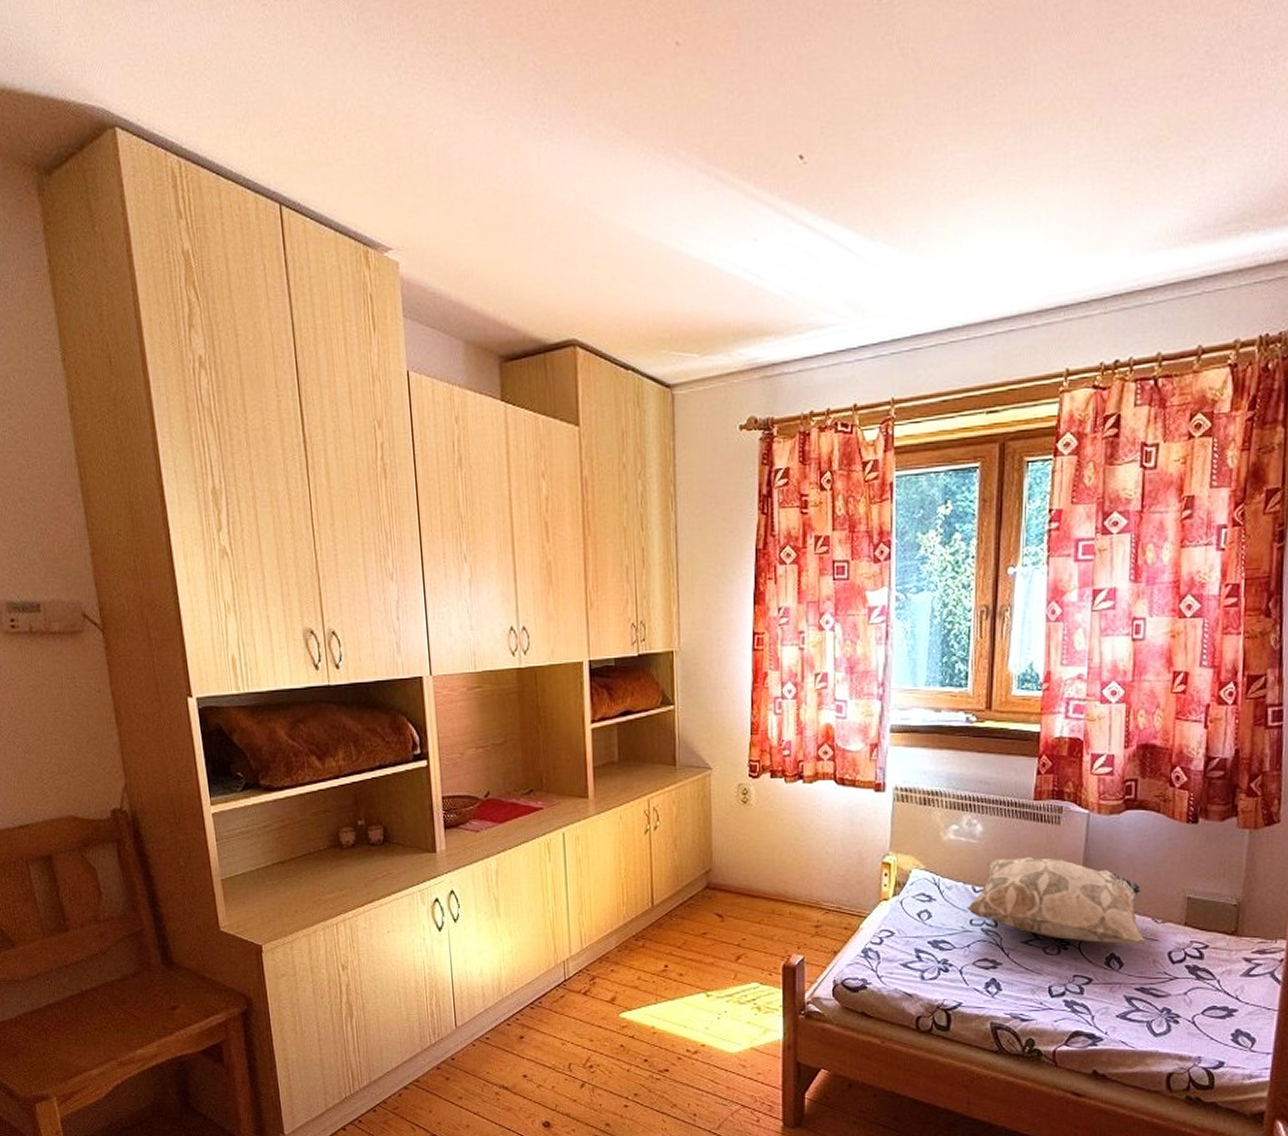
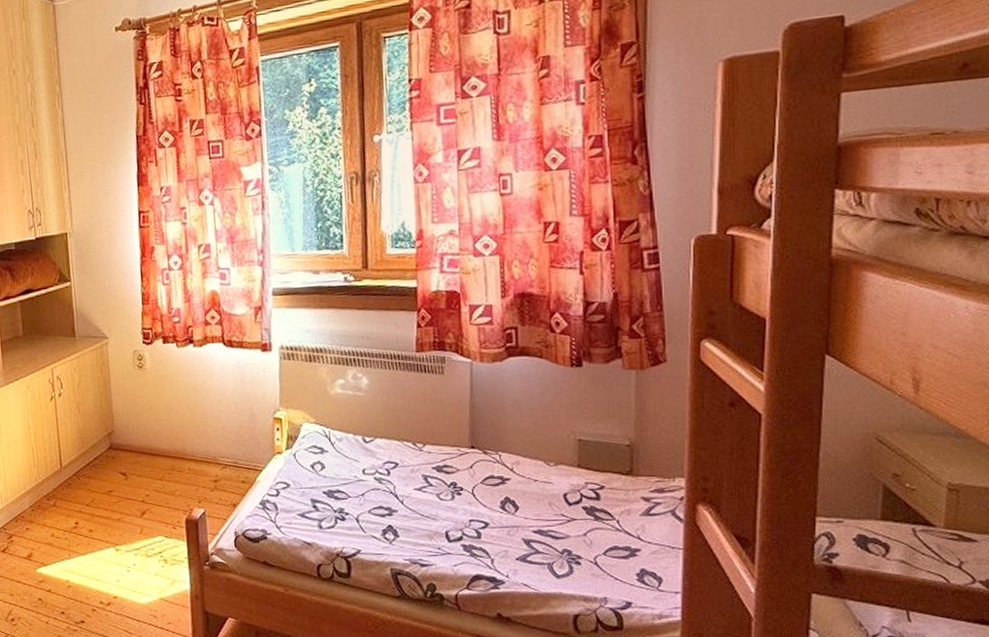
decorative pillow: present [966,856,1147,945] -> none [358,406,541,489]

